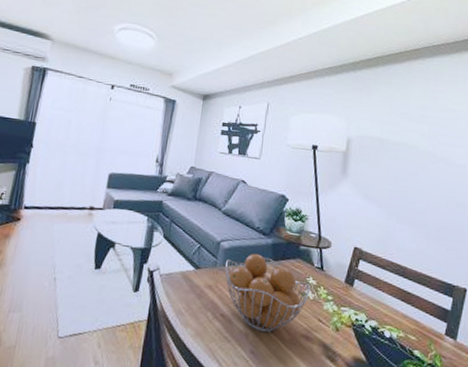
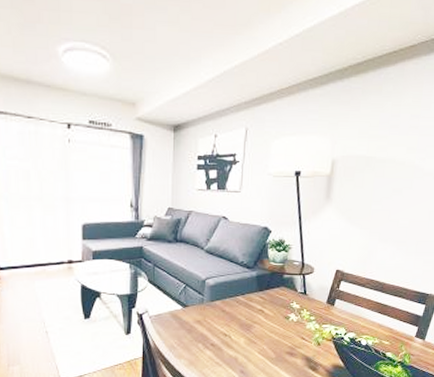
fruit basket: present [225,253,311,333] -> none [212,286,294,354]

